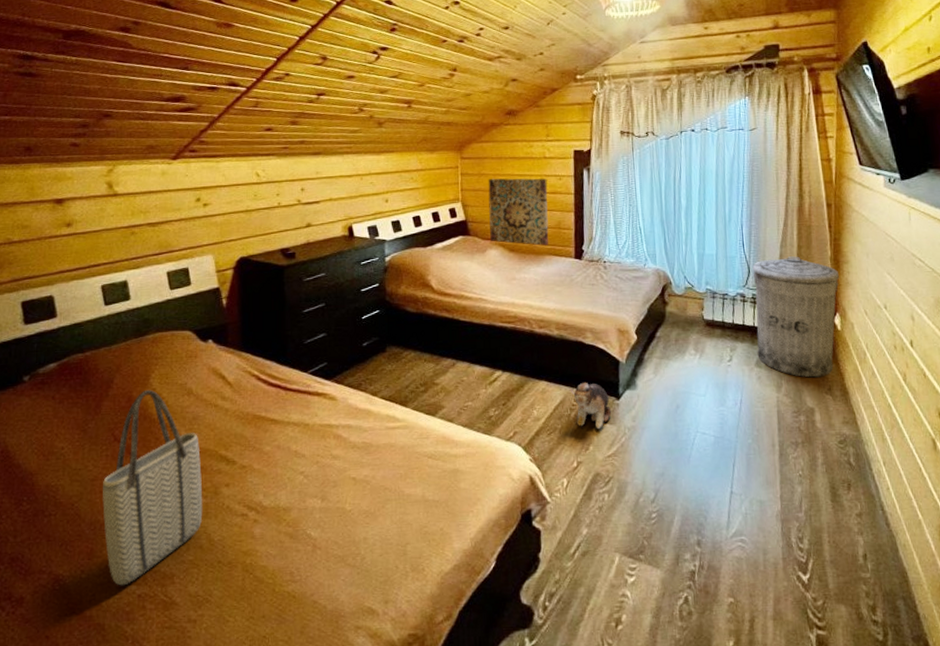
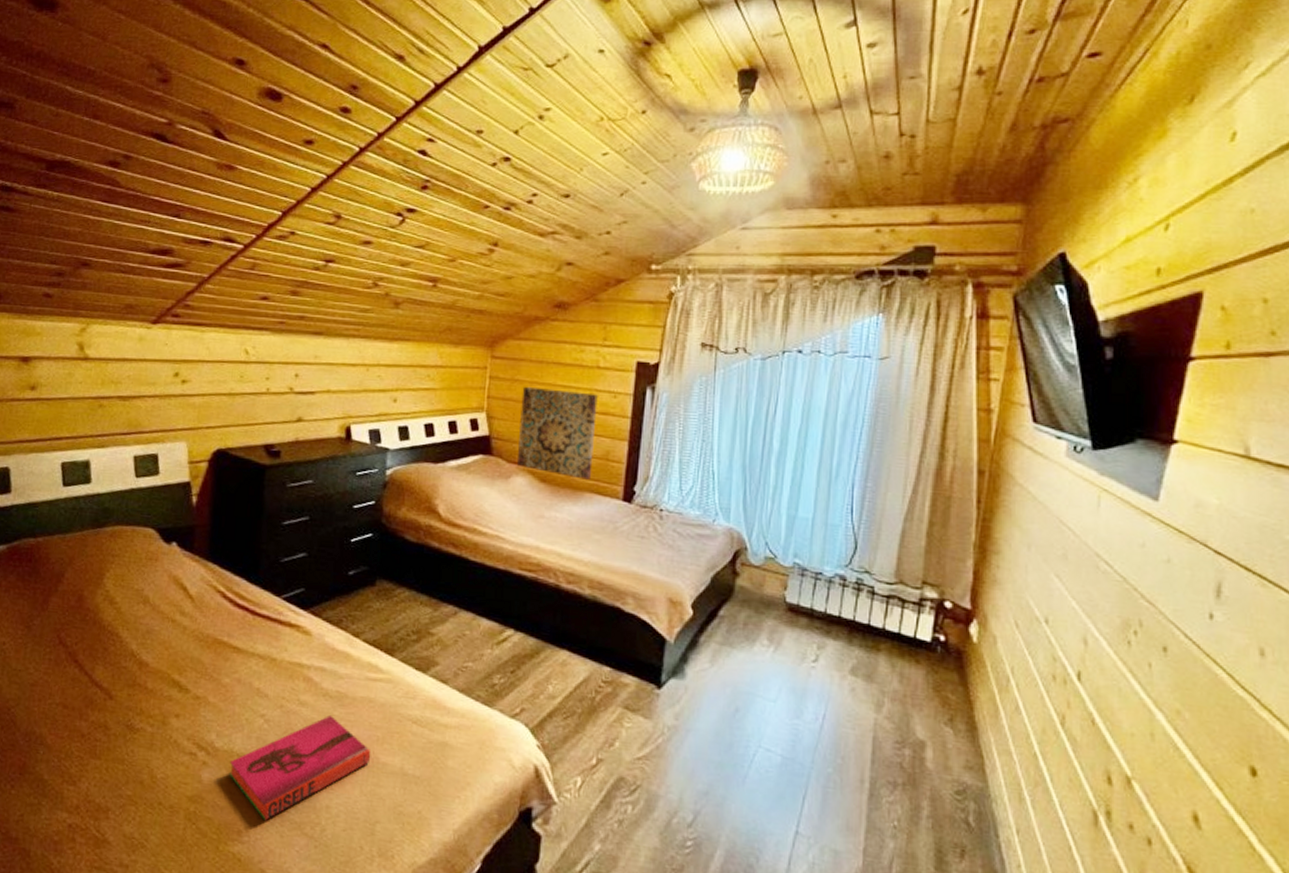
tote bag: present [102,389,203,586] -> none [39,590,151,811]
hardback book: none [277,463,397,560] -> present [229,715,371,821]
plush toy: present [569,382,612,429] -> none [597,659,649,722]
trash can: present [752,256,840,378] -> none [854,534,985,702]

